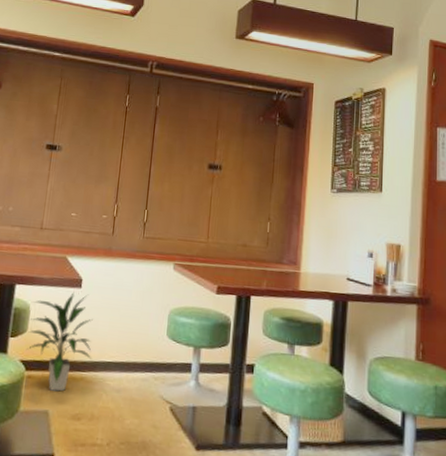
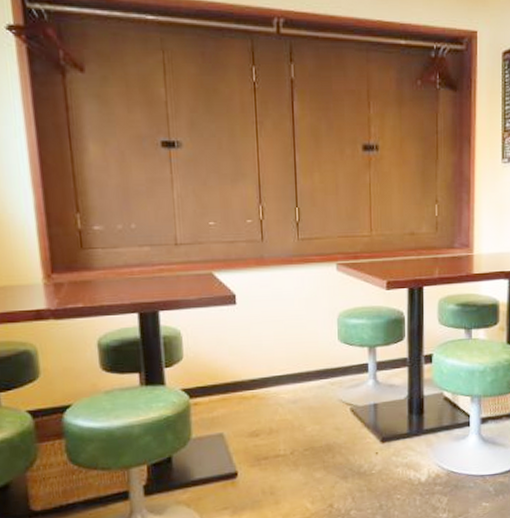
indoor plant: present [27,291,93,392] -> none [182,309,261,414]

